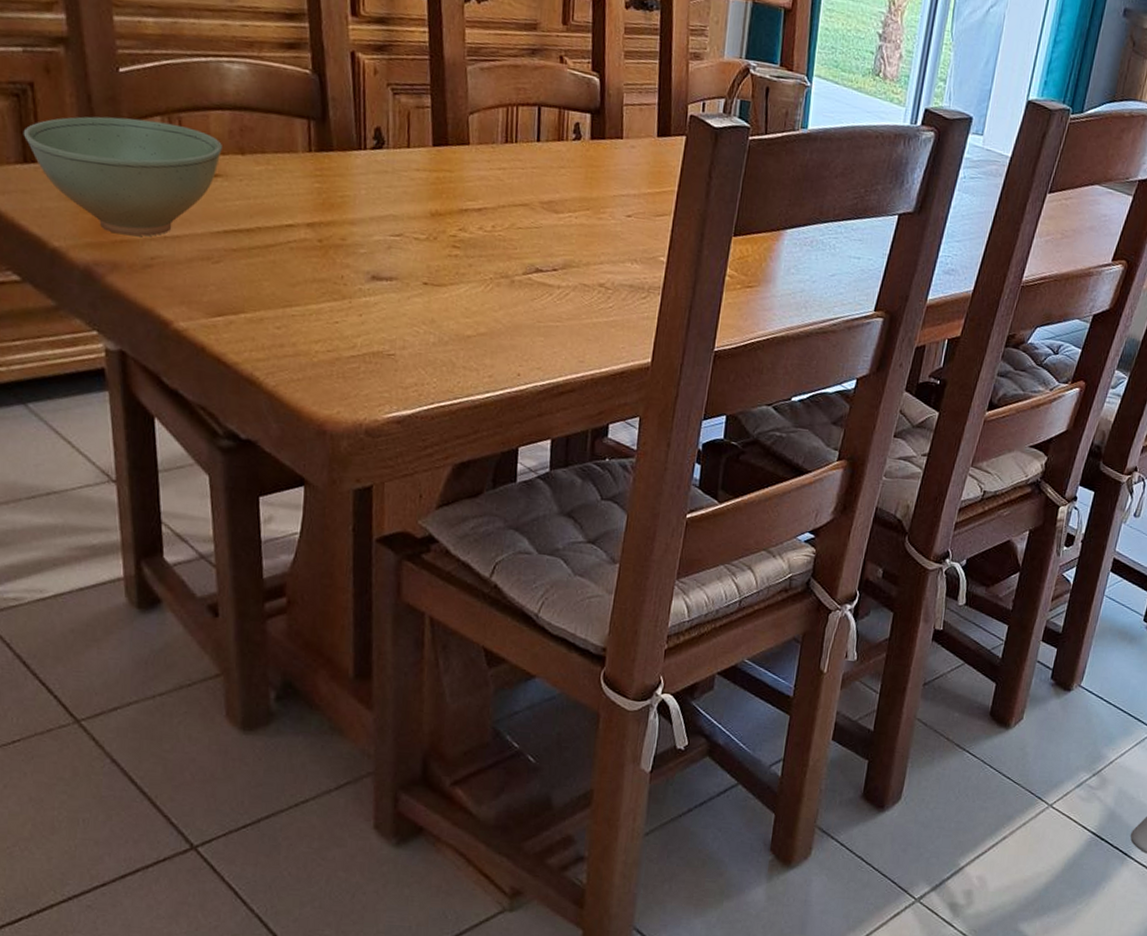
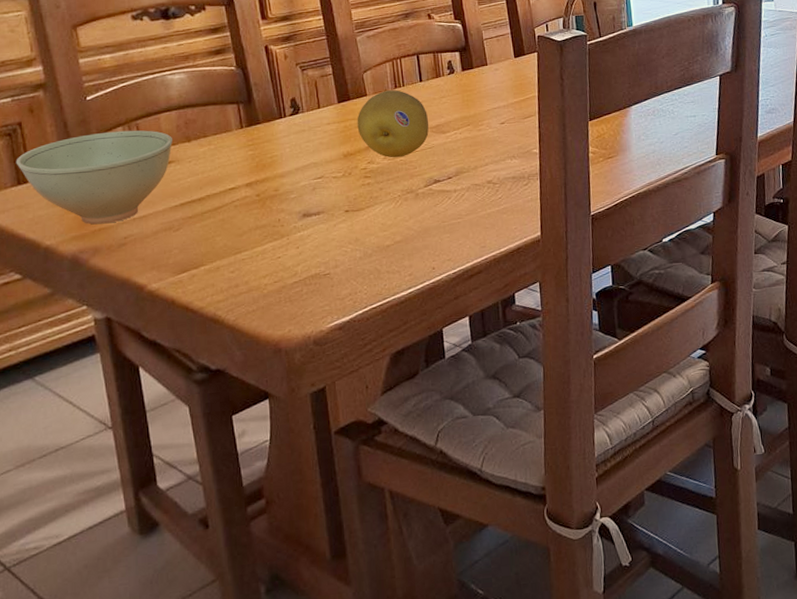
fruit: none [452,143,541,232] -> present [357,90,429,158]

